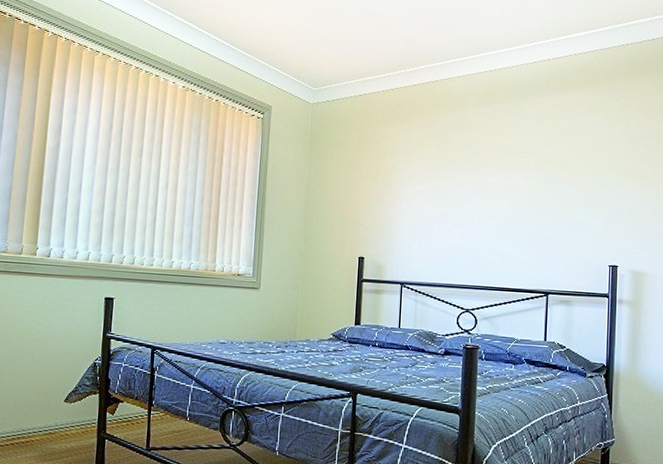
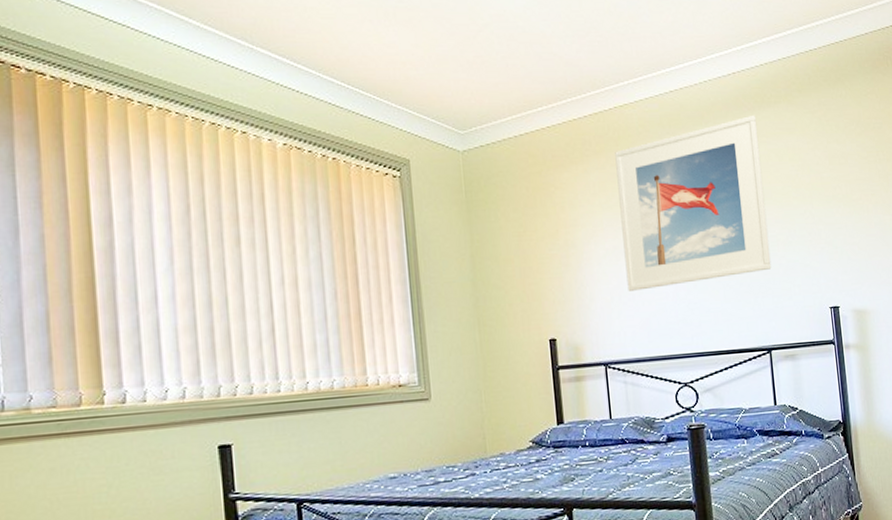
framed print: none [429,95,564,229] -> present [615,115,772,291]

